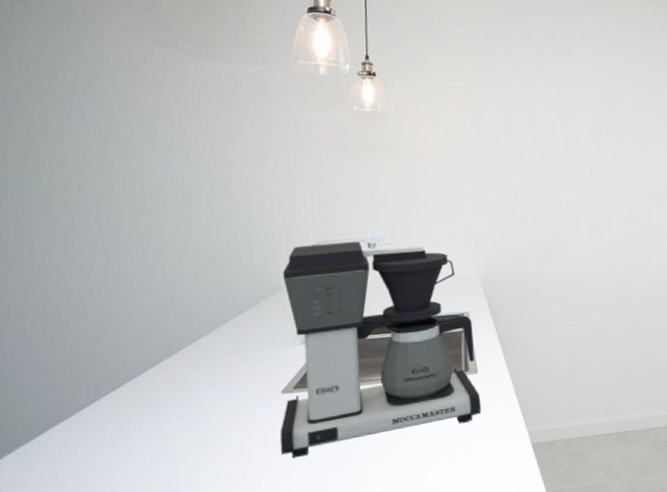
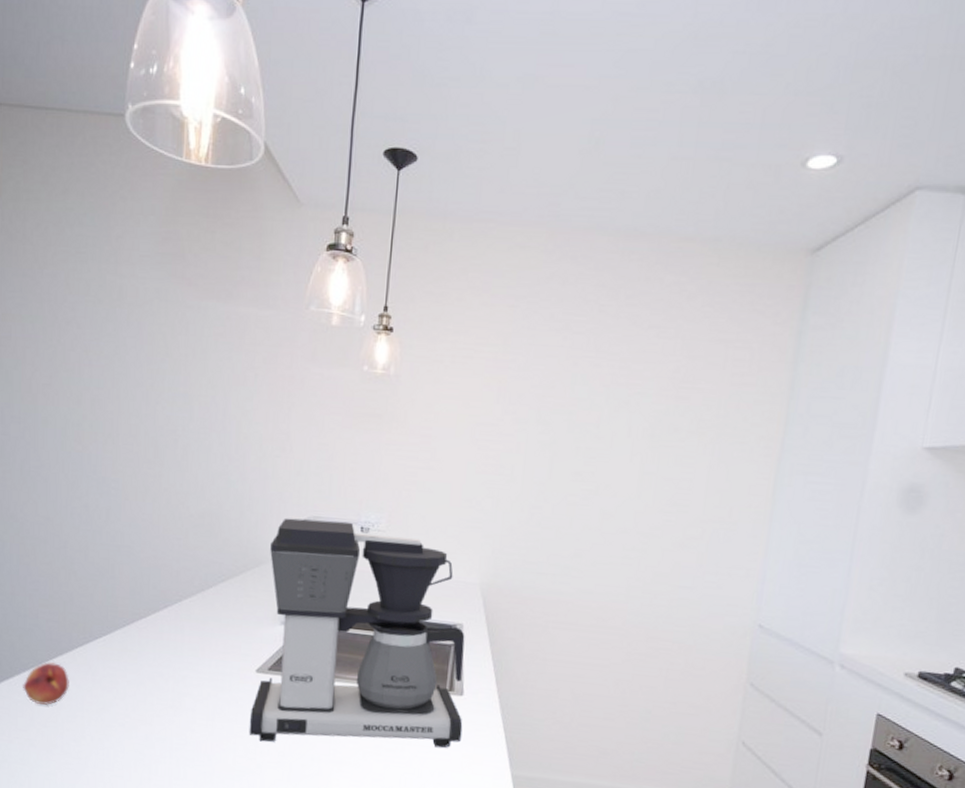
fruit: none [17,431,75,479] -> present [23,662,69,705]

